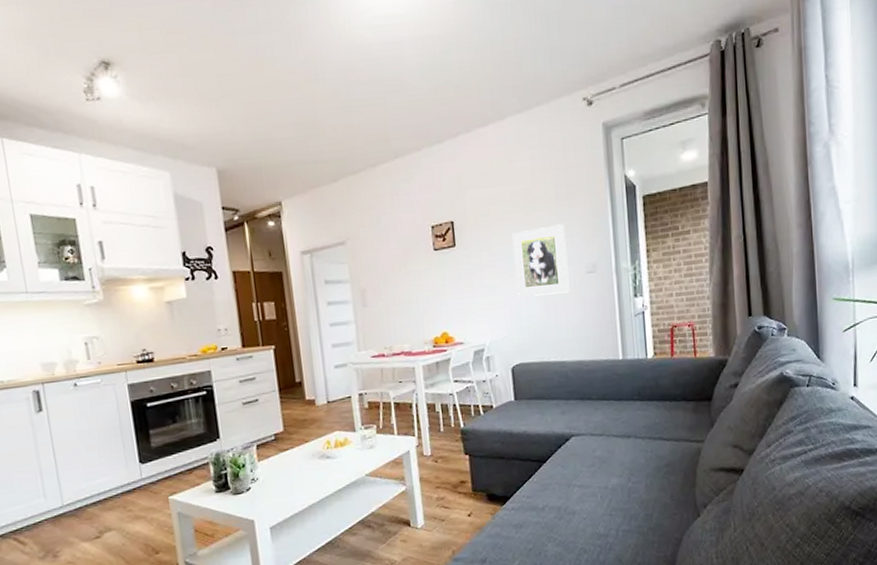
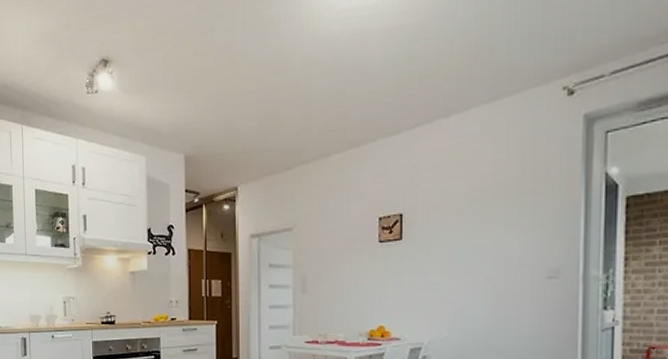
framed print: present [512,224,570,298] -> none [464,223,526,298]

